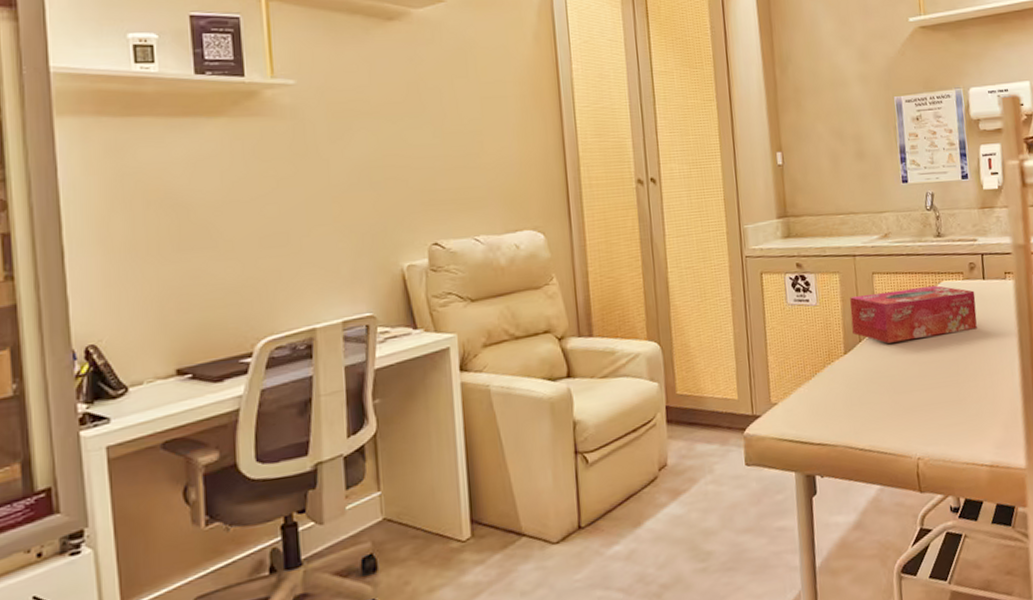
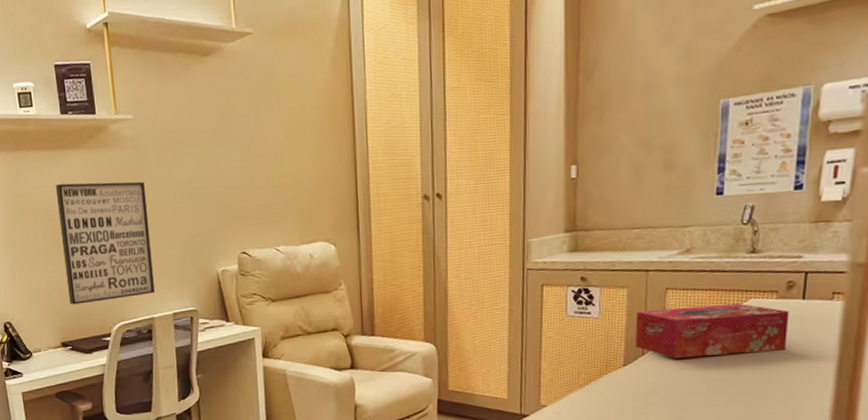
wall art: none [180,158,317,317] -> present [55,181,155,305]

